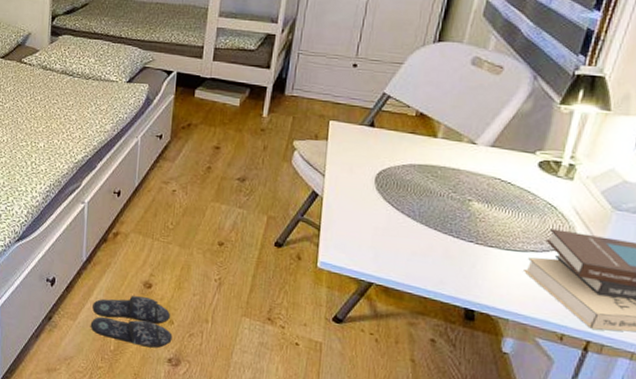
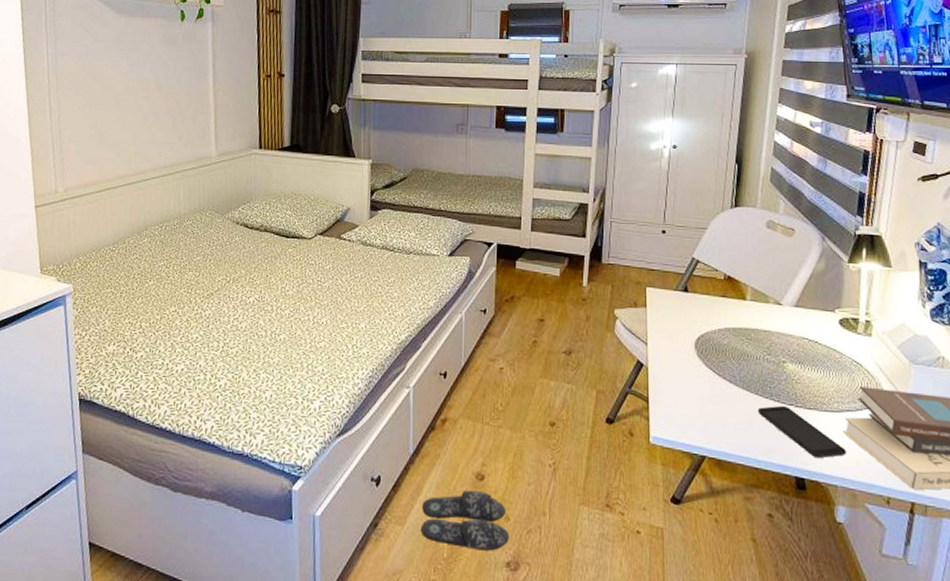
mobile phone: none [433,241,525,294] -> present [757,405,847,459]

